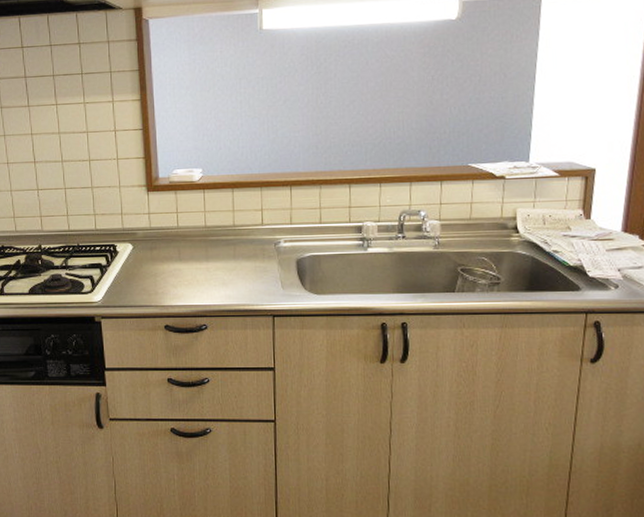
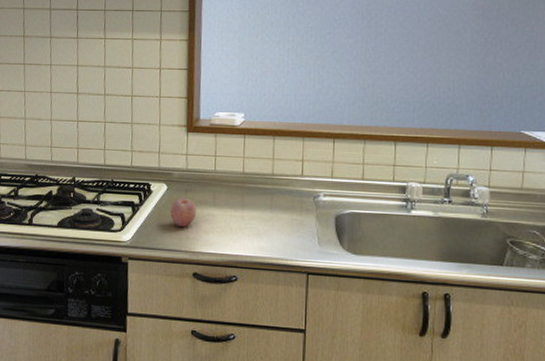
fruit: none [138,255,164,283] -> present [170,198,197,227]

